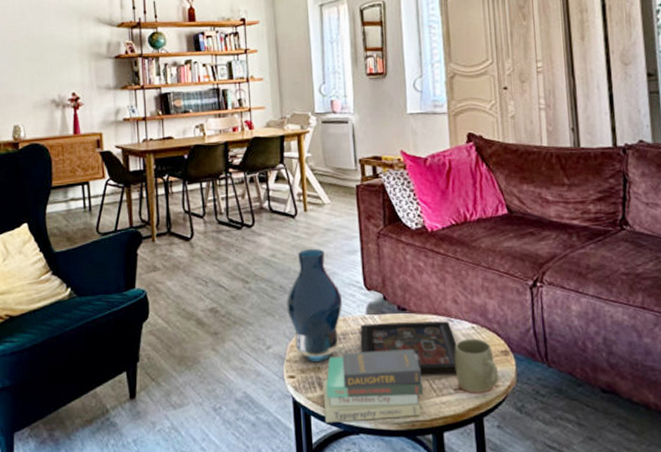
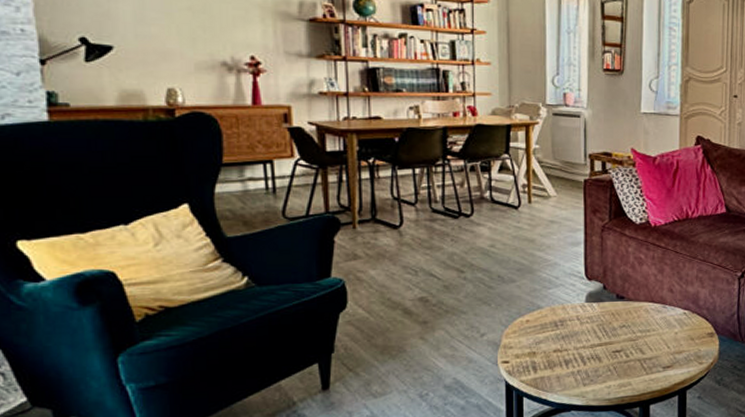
vase: present [286,249,342,361] -> none [503,240,562,347]
books: present [323,349,423,423] -> none [538,333,634,403]
decorative tray: present [360,321,457,374] -> none [577,308,669,355]
mug: present [454,338,499,393] -> none [665,323,704,370]

